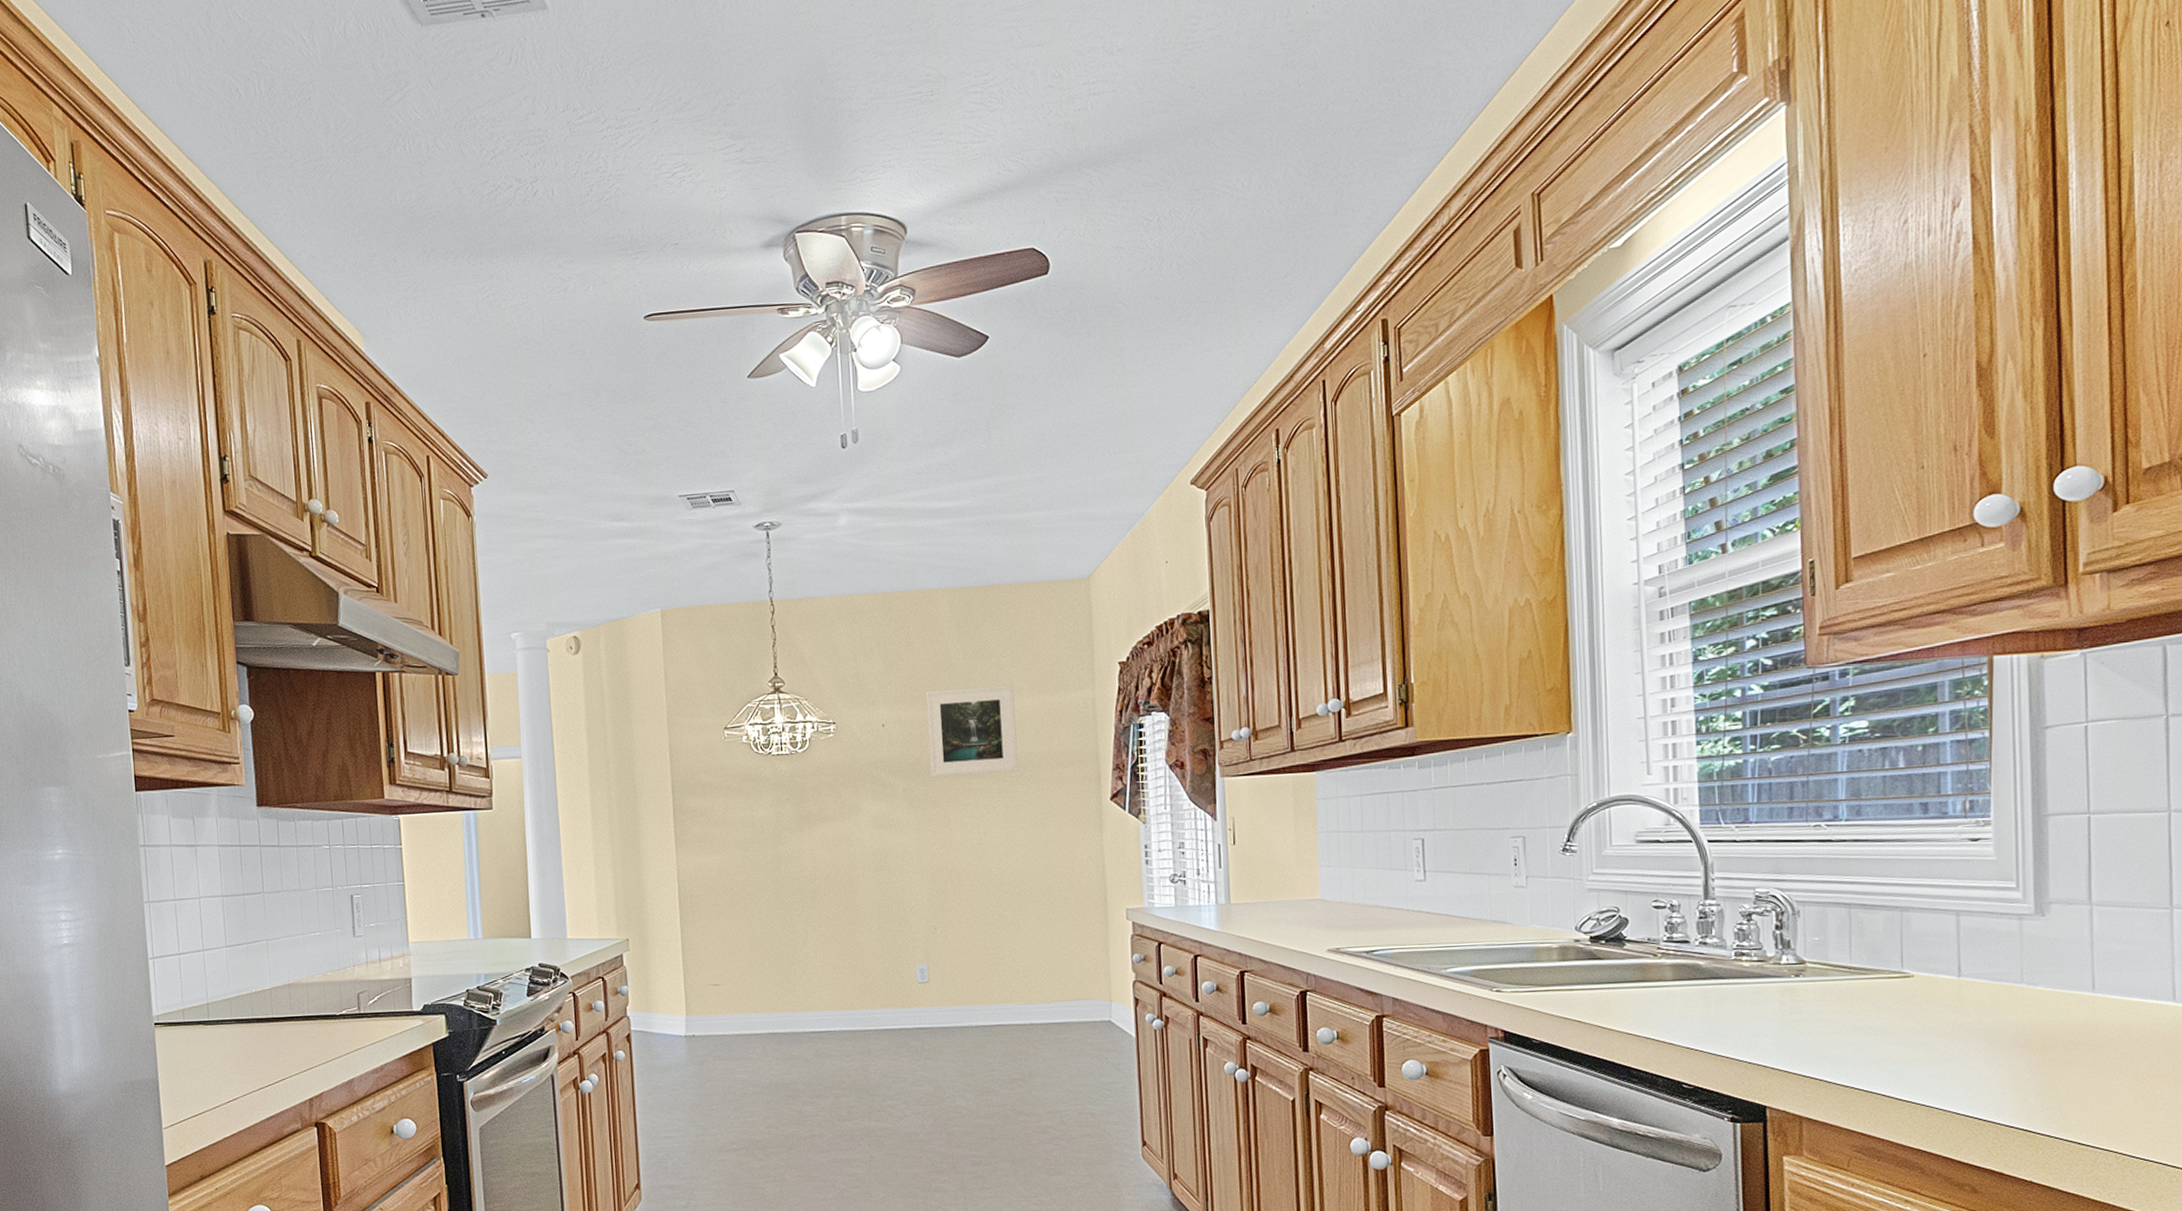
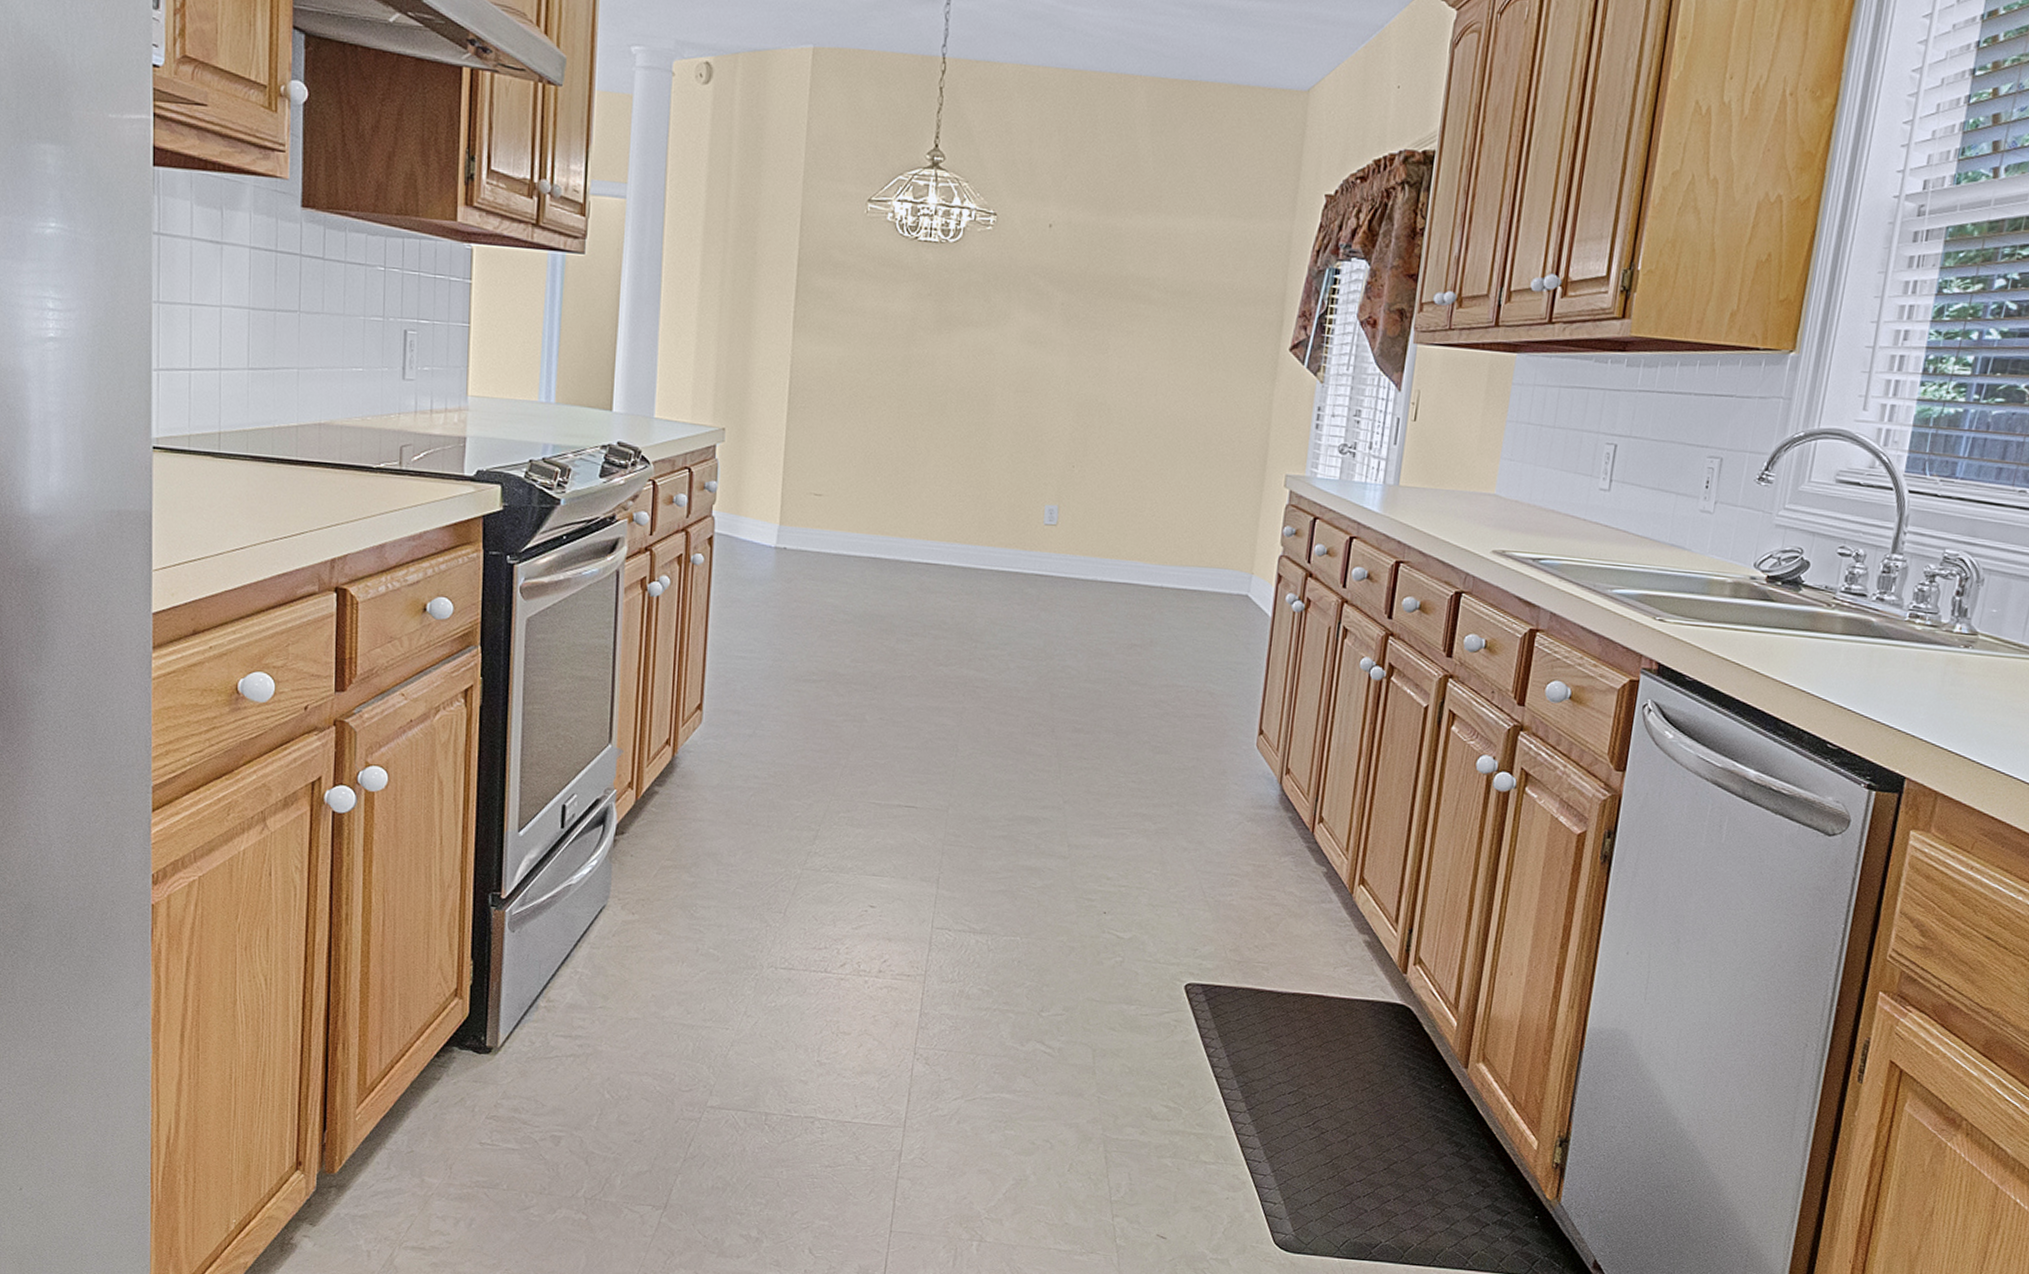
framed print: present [925,684,1019,778] -> none [1095,193,1204,303]

